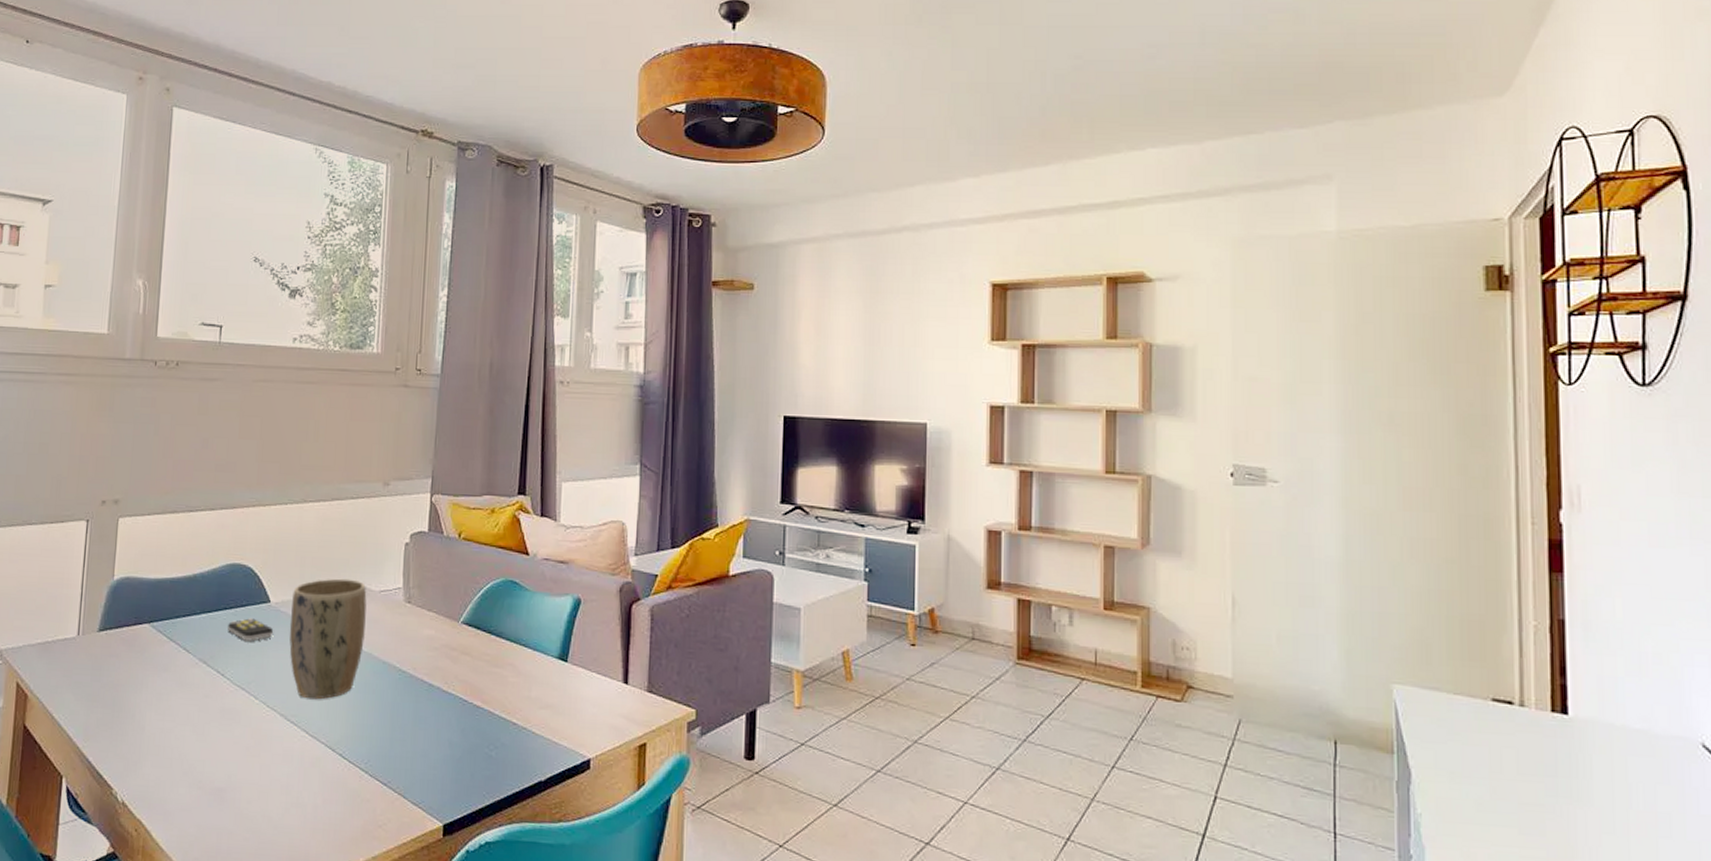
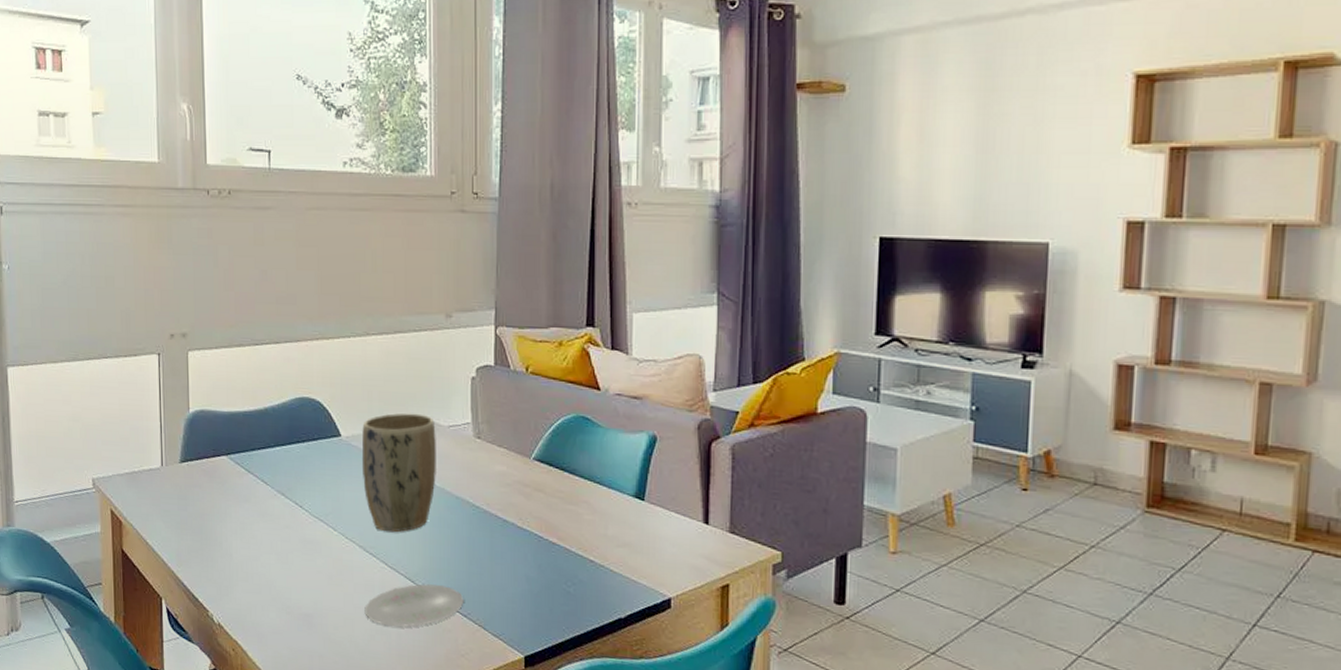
remote control: present [227,618,274,642] -> none [301,452,347,475]
plate: none [281,752,385,799] -> present [364,584,464,627]

